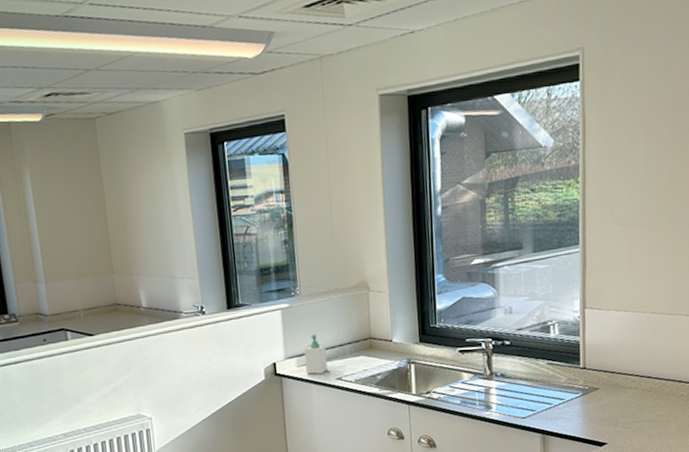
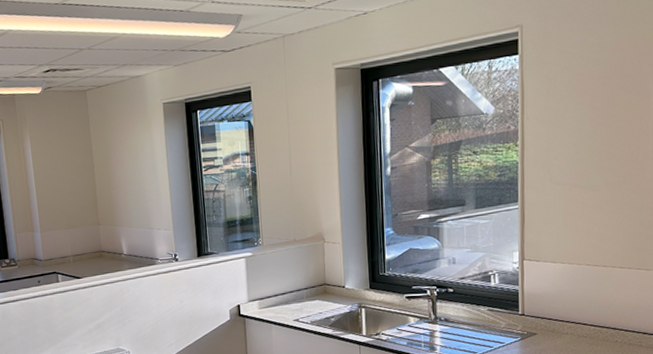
soap bottle: present [304,333,328,375] -> none [265,279,286,316]

